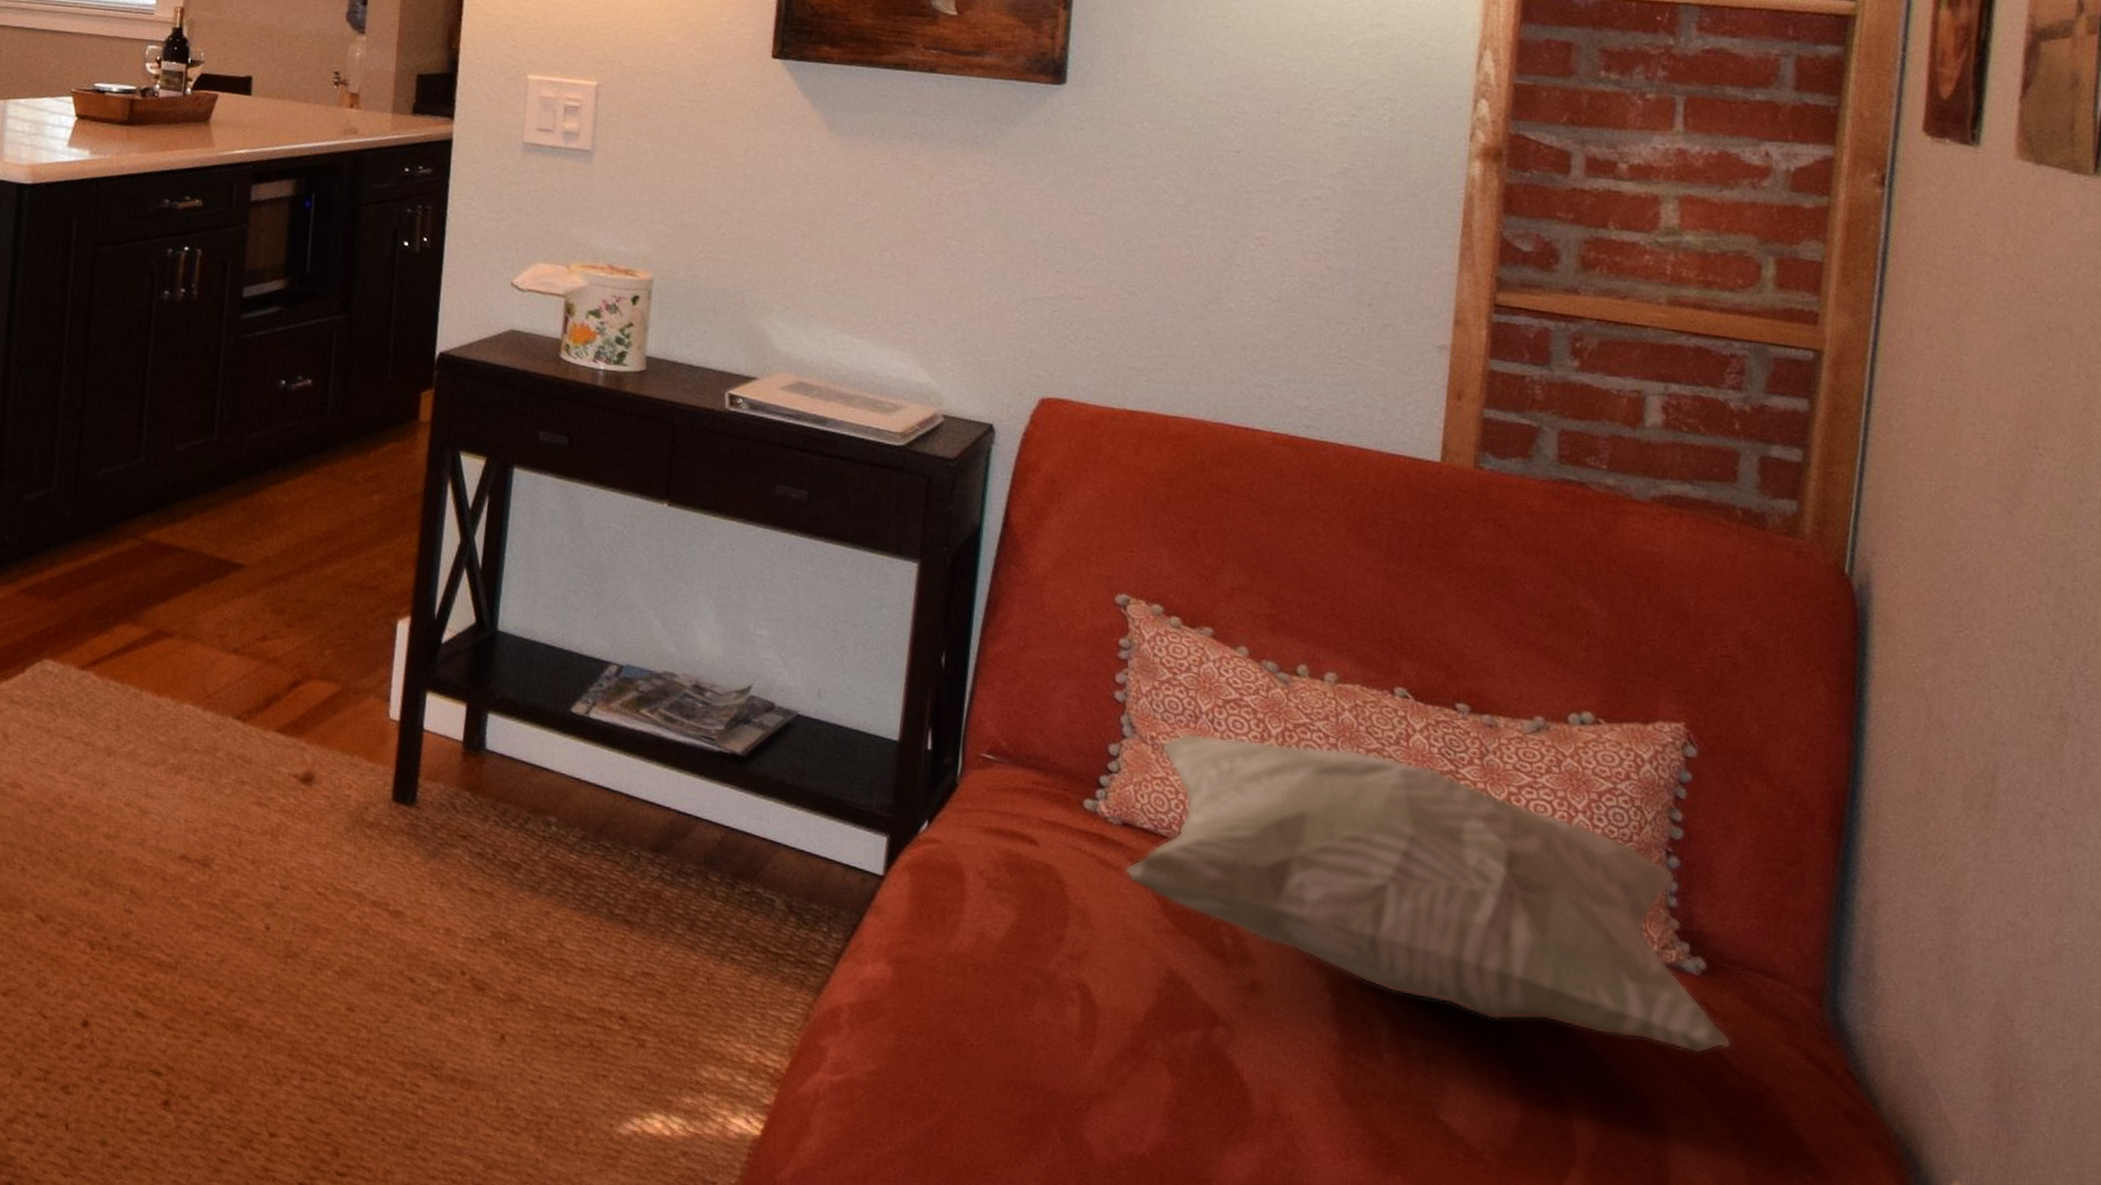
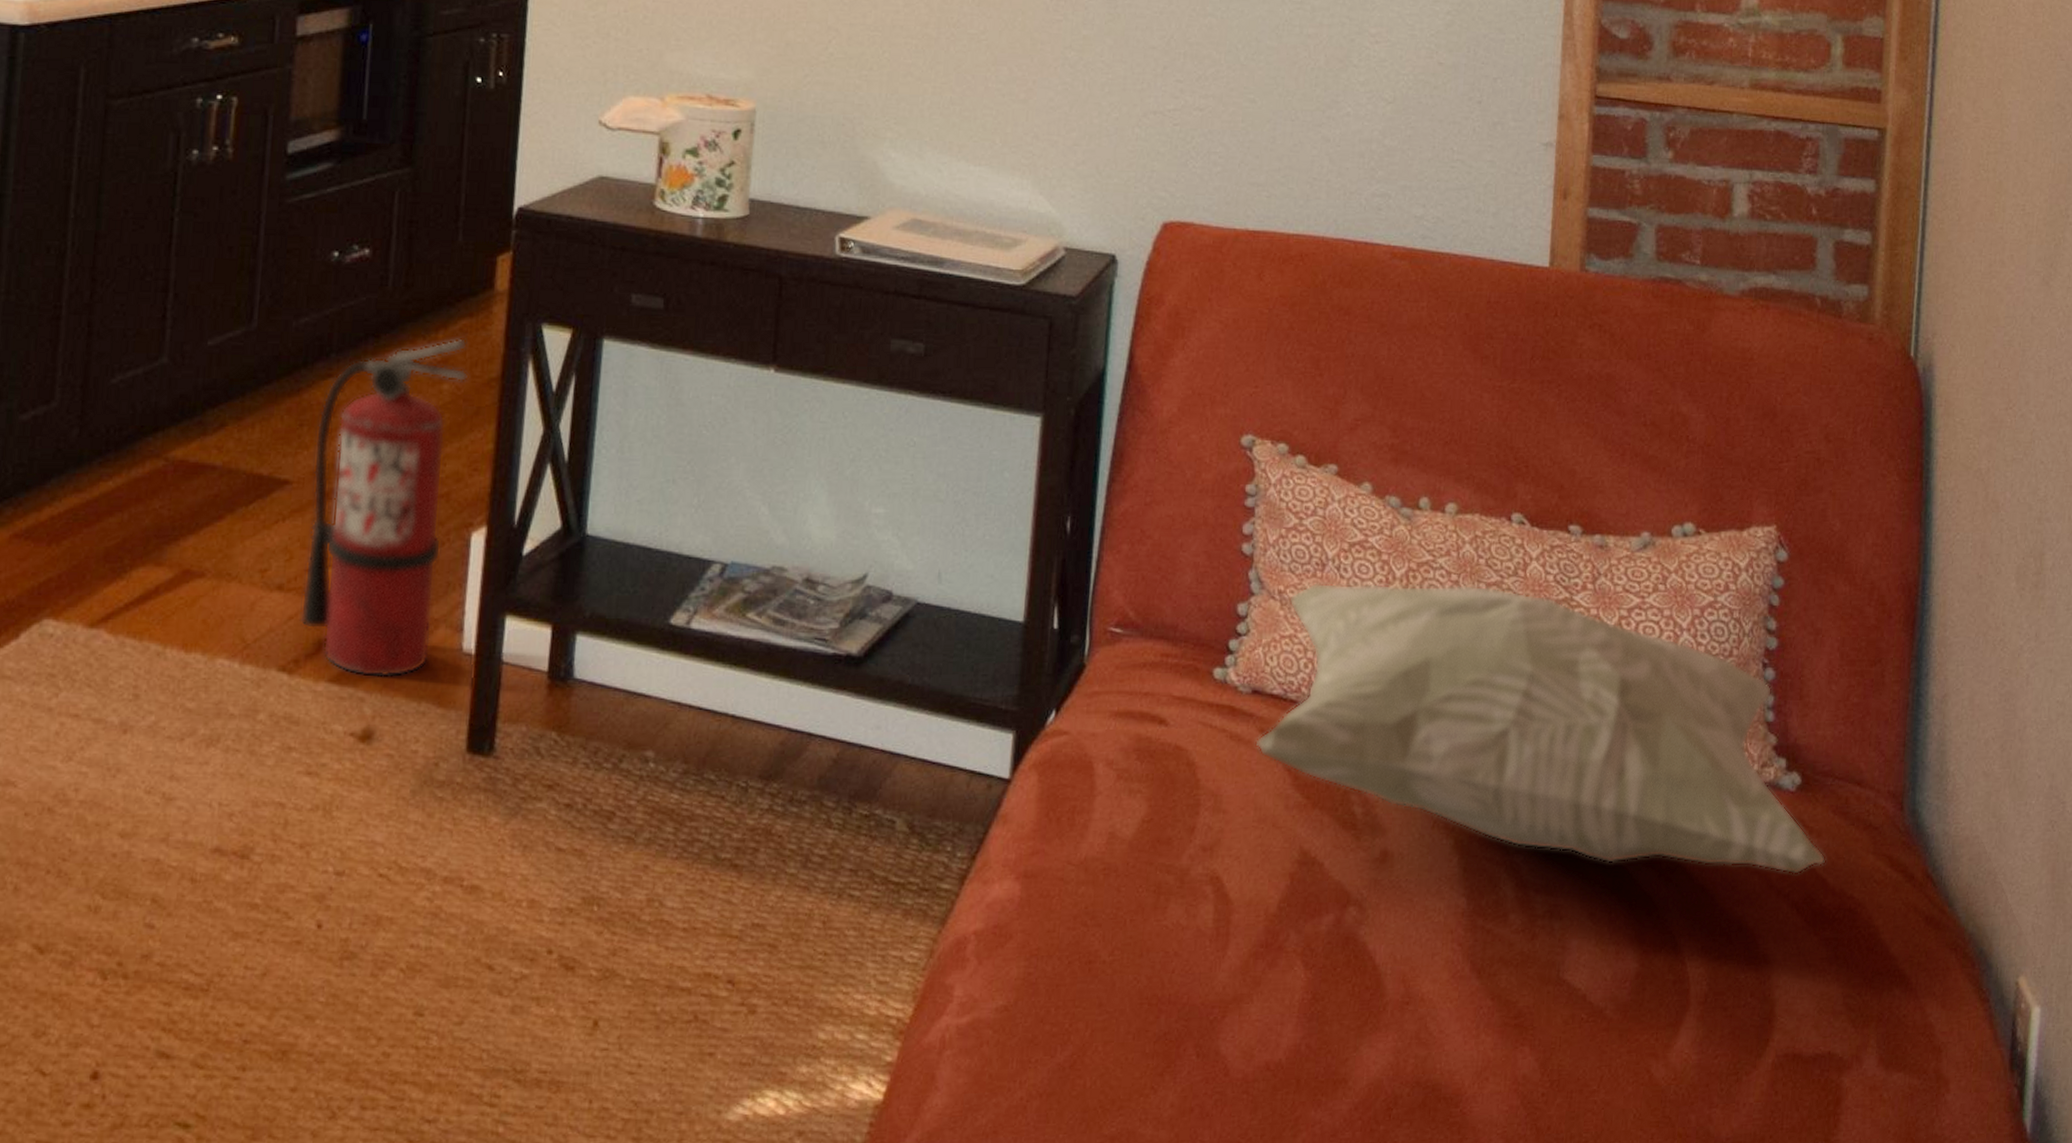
fire extinguisher: none [252,458,395,734] -> present [300,338,468,678]

